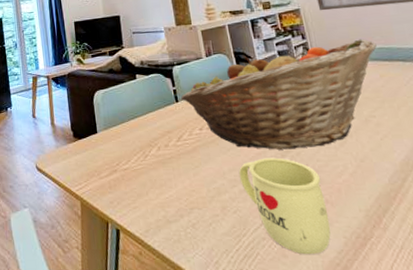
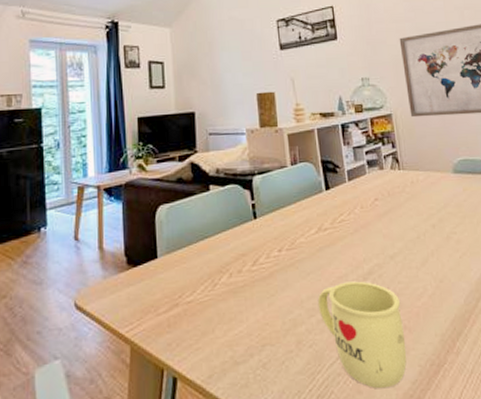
fruit basket: present [181,39,377,150] -> none [260,149,462,272]

